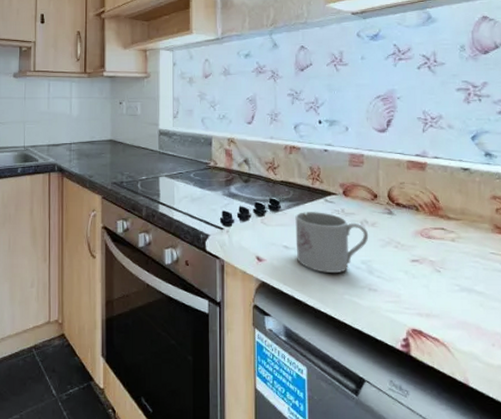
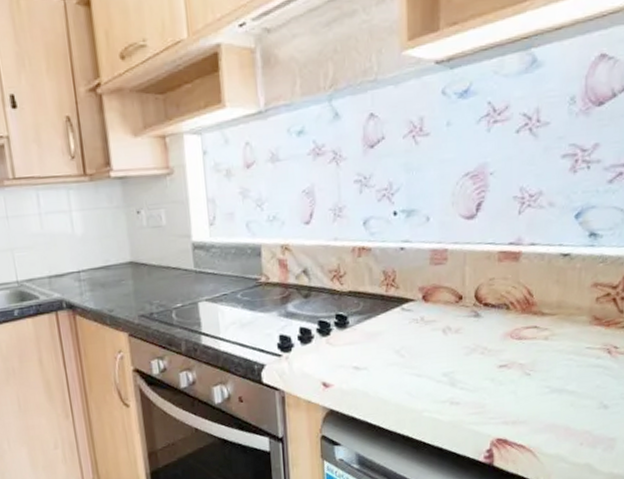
mug: present [295,212,369,273] -> none [366,323,452,391]

